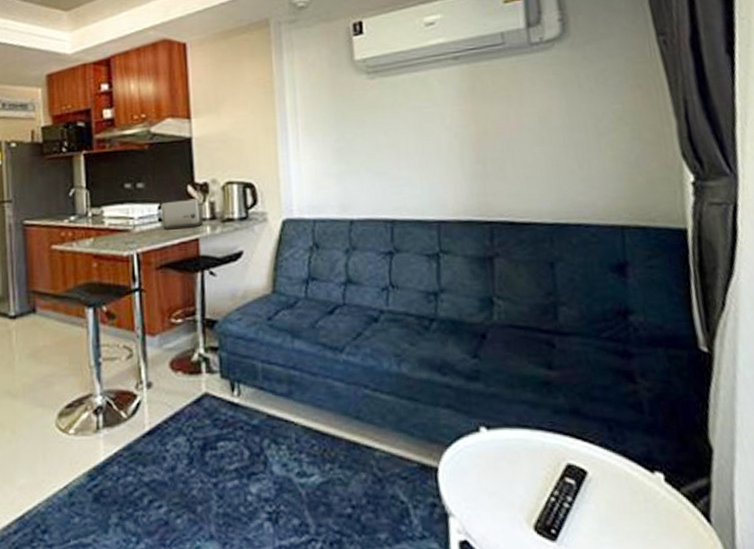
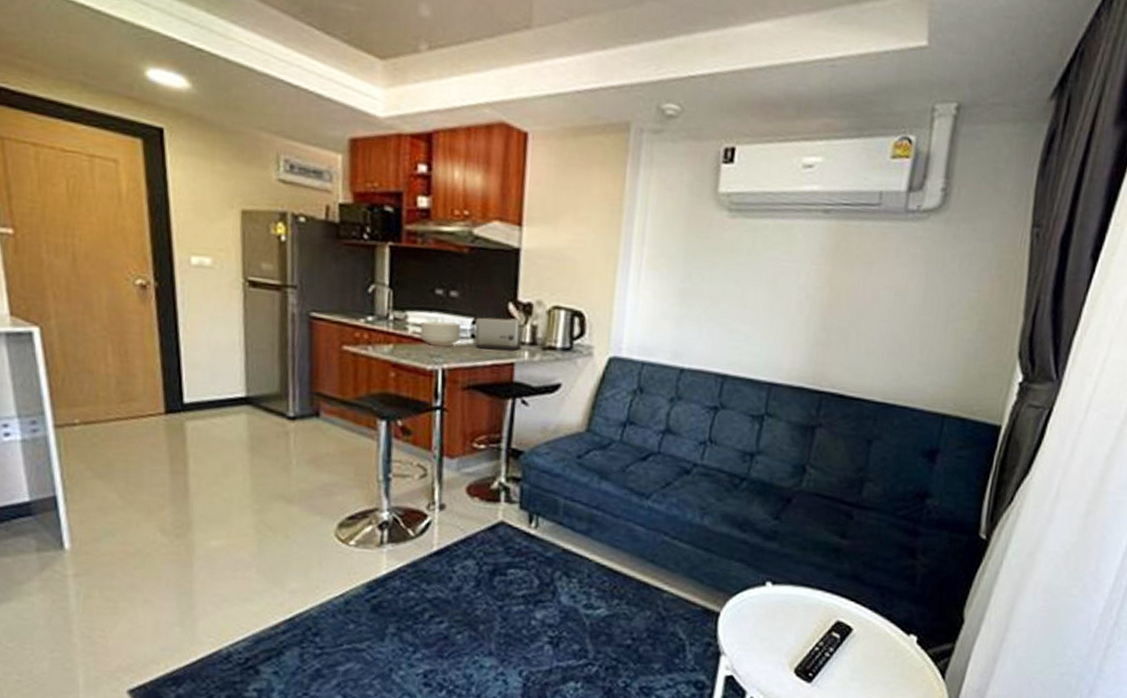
bowl: none [114,210,150,234] -> present [419,321,461,347]

